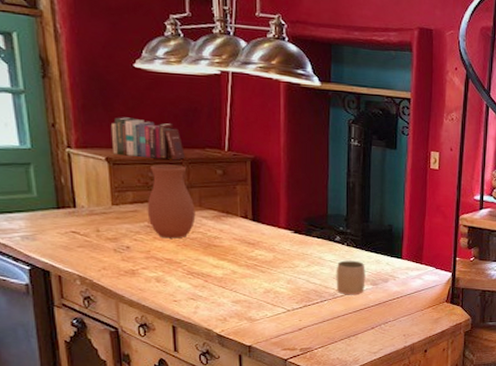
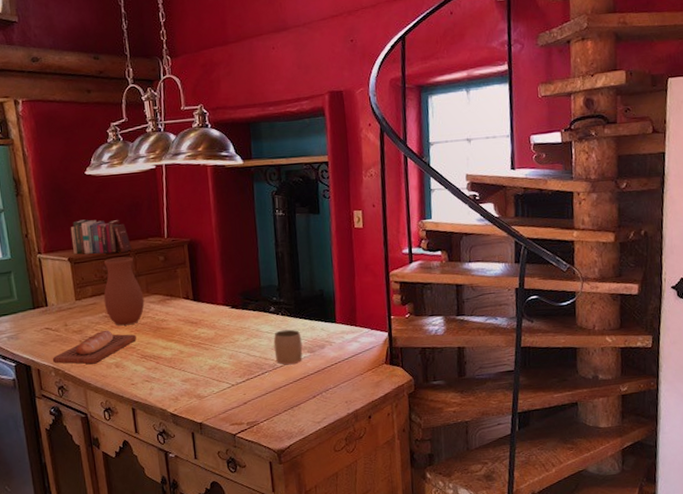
bread loaf: none [78,241,183,276] -> present [52,330,136,364]

